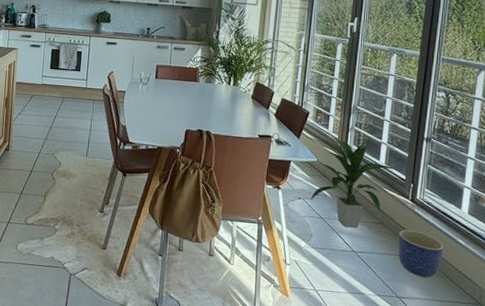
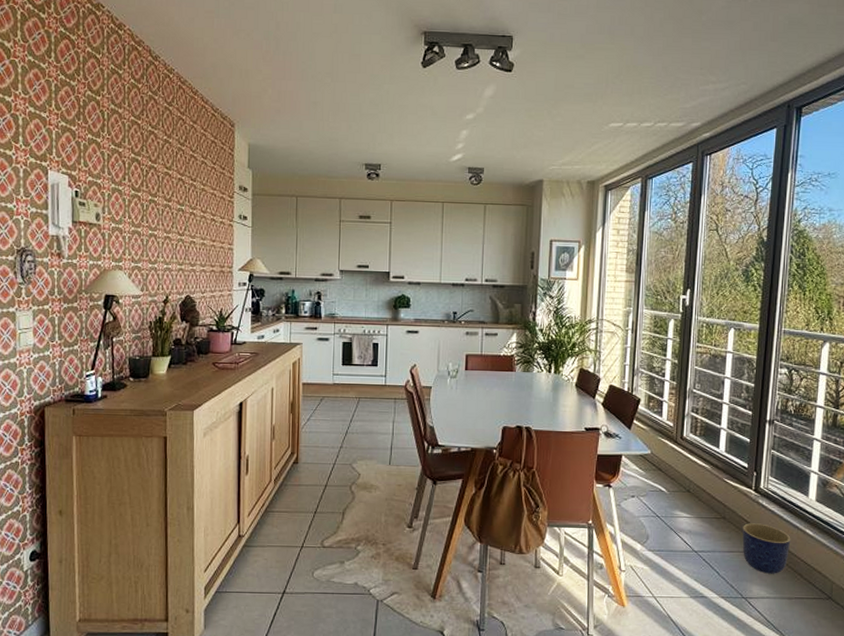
indoor plant: present [310,139,395,228] -> none [645,427,736,525]

